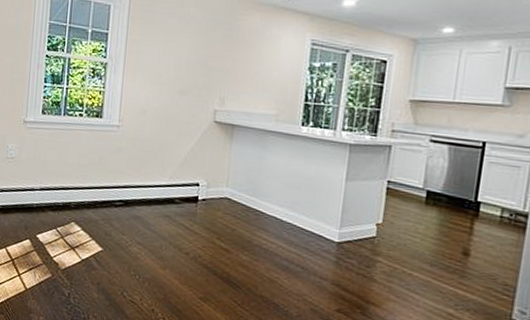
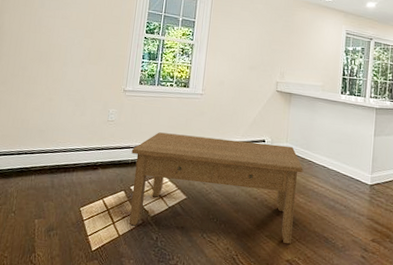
coffee table: none [36,172,248,310] -> present [128,132,303,244]

